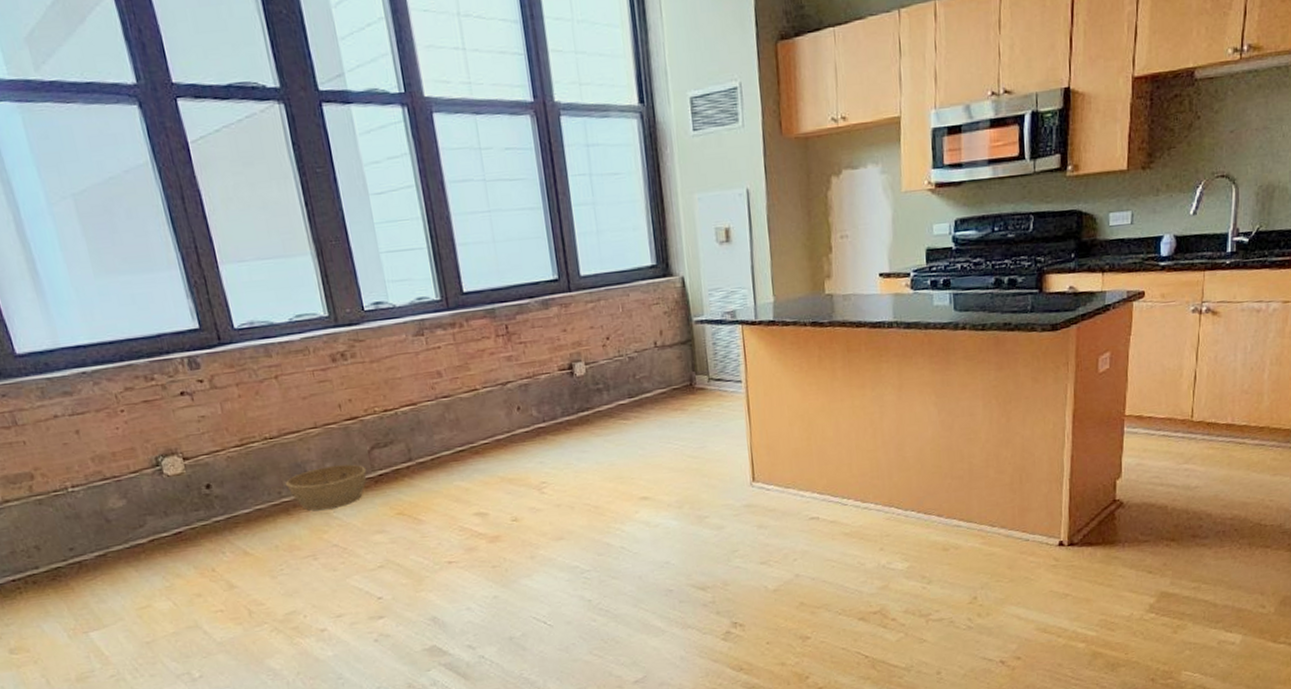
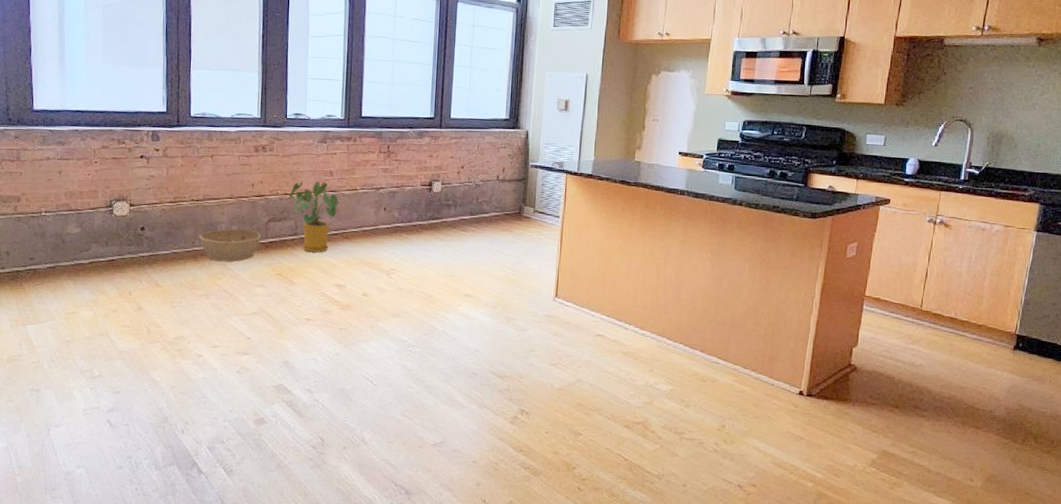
house plant: none [390,386,460,480] -> present [288,181,341,253]

